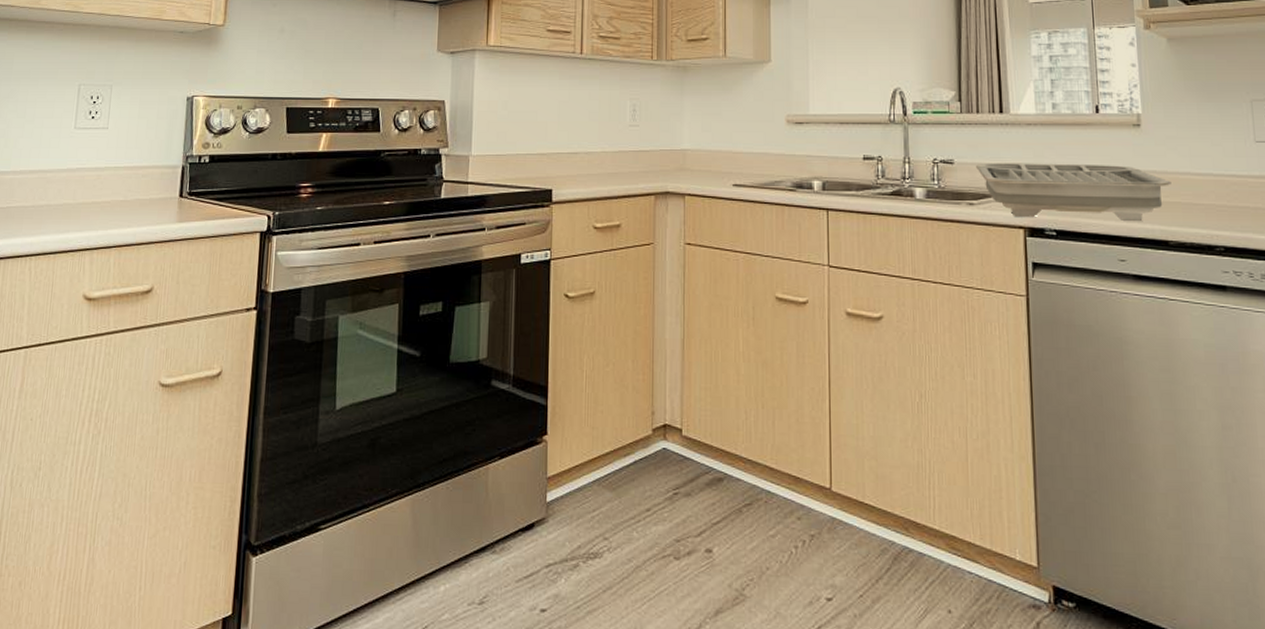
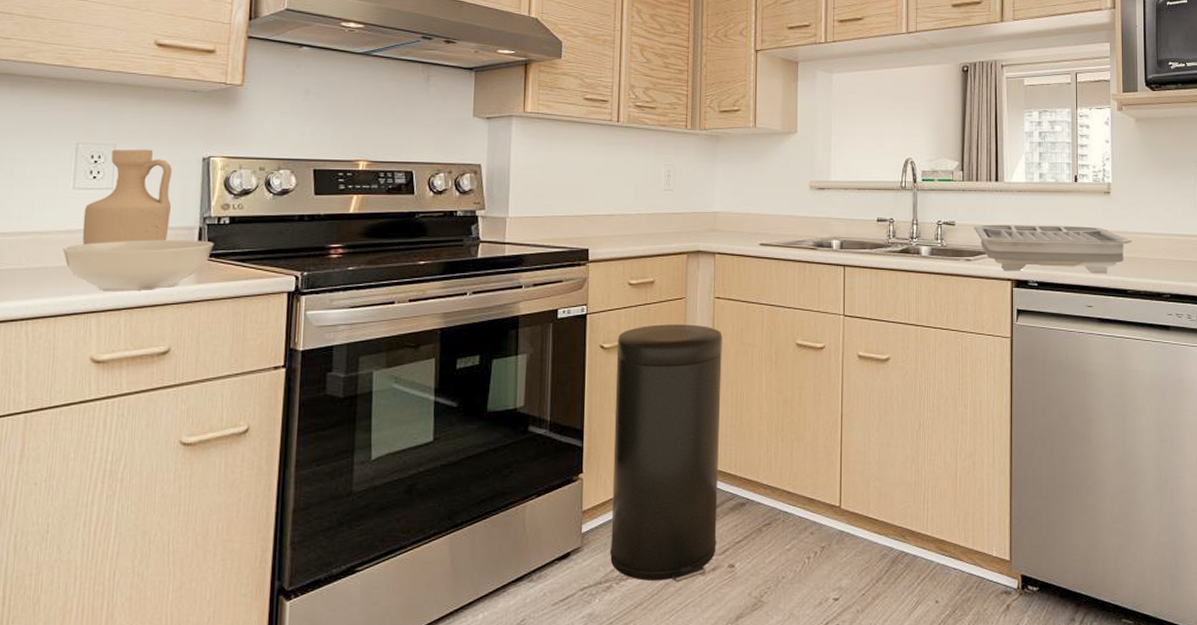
bowl: none [63,178,195,230] -> present [63,240,214,292]
ceramic jug: none [80,89,160,183] -> present [82,149,172,245]
pedal bin: none [577,272,694,565] -> present [610,324,722,582]

